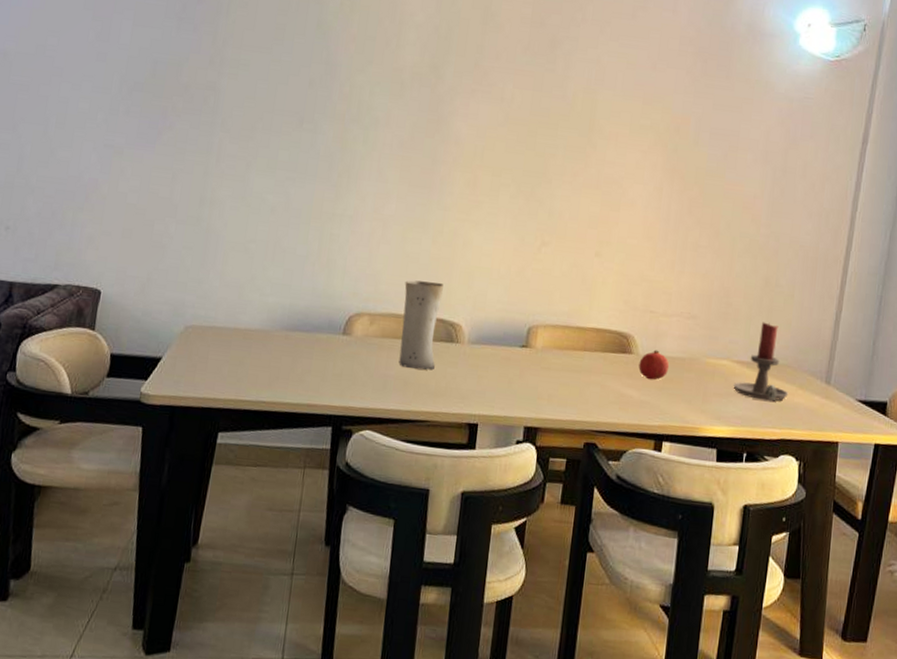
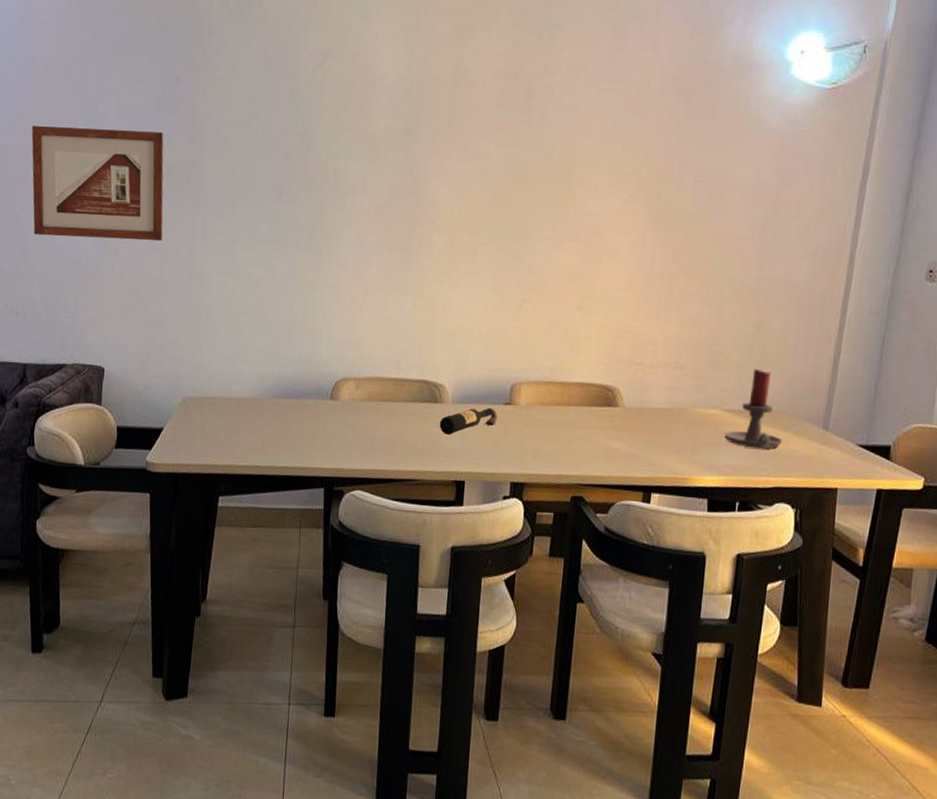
picture frame: none [32,33,182,161] -> present [31,126,164,241]
vase: present [398,280,443,370] -> none [385,343,426,431]
wine bottle: none [454,349,514,376] -> present [439,407,498,435]
fruit: present [638,349,670,380] -> none [625,401,657,432]

